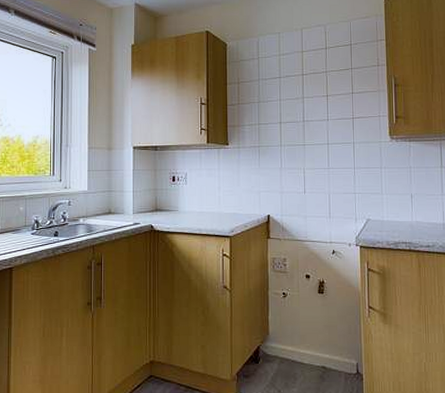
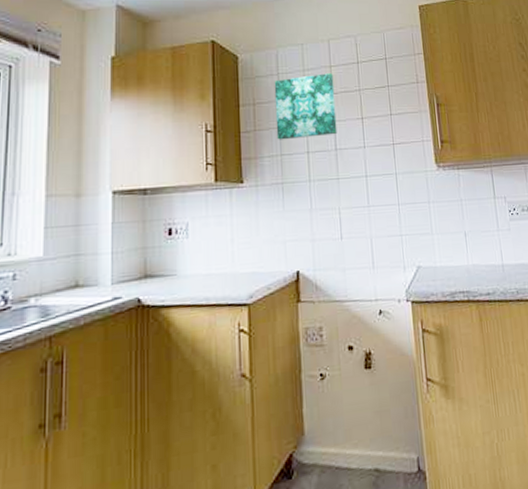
wall art: none [255,57,306,112] -> present [274,73,337,140]

